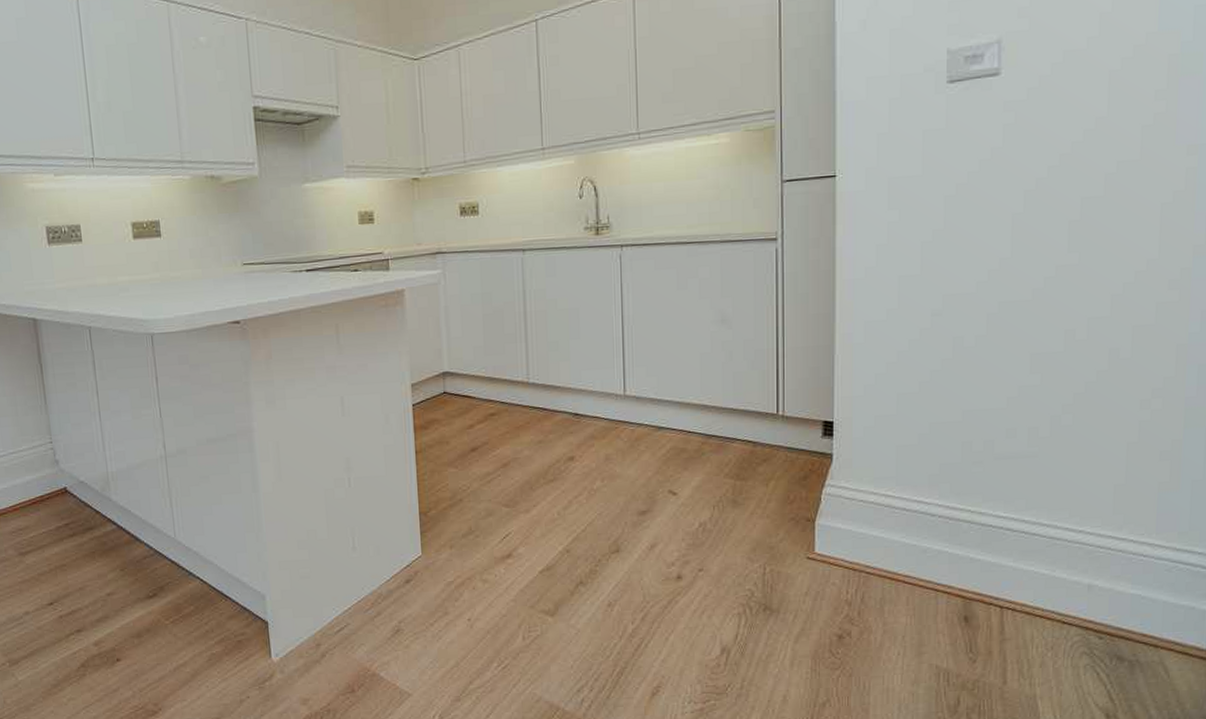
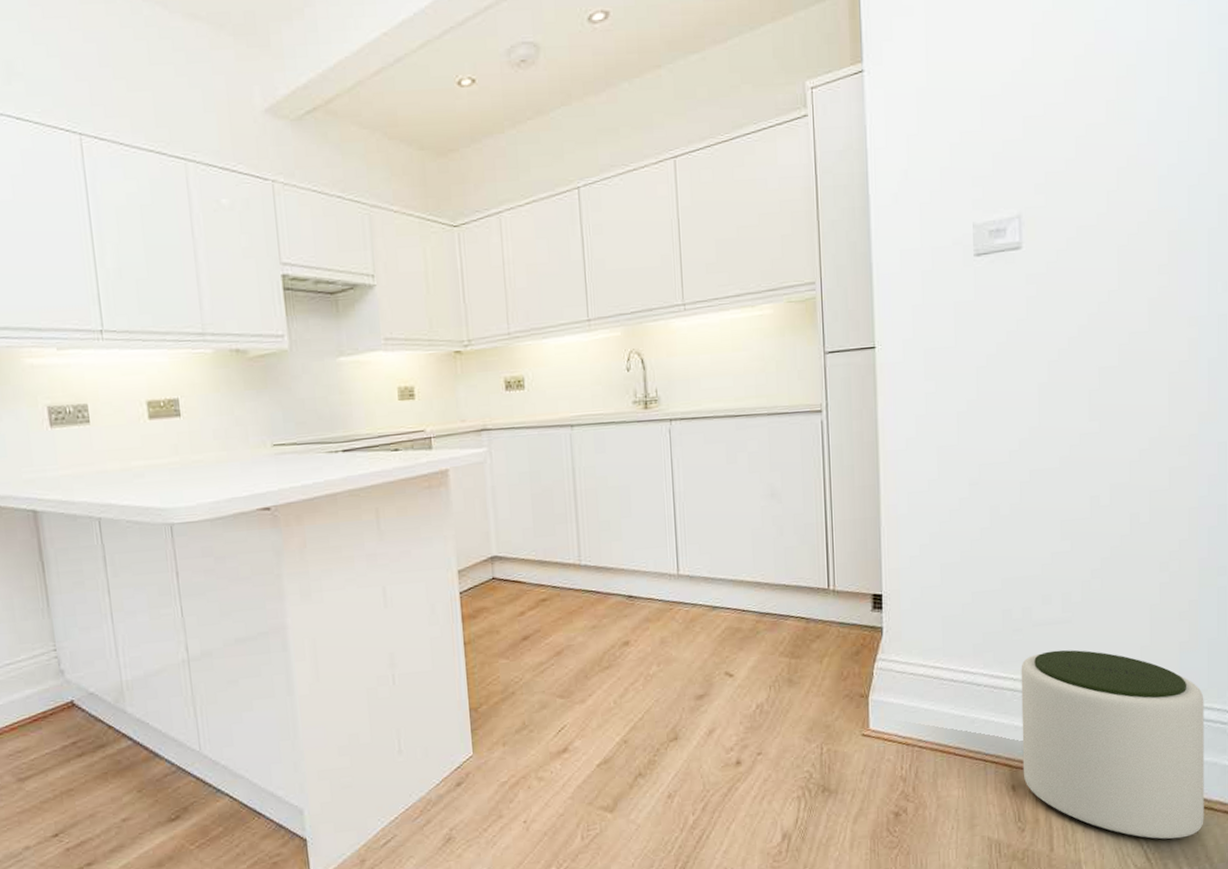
plant pot: none [977,484,1184,681] -> present [1021,650,1204,840]

